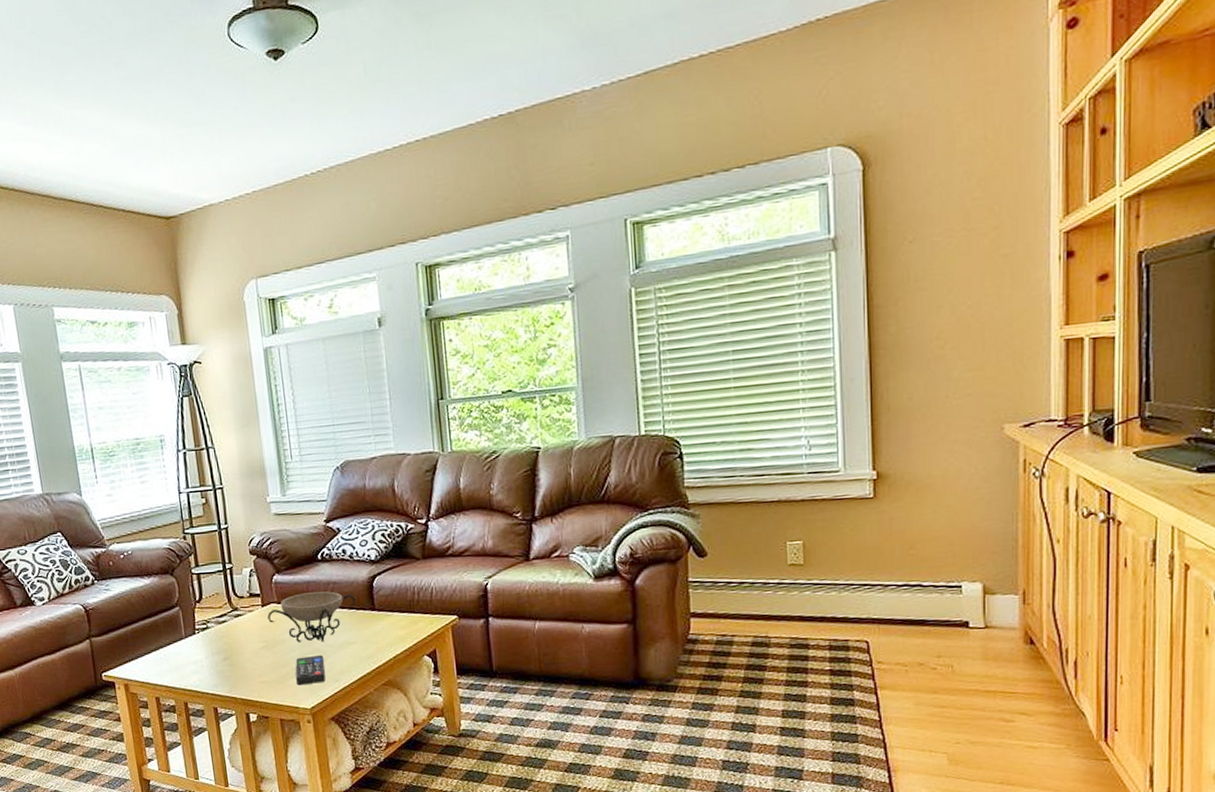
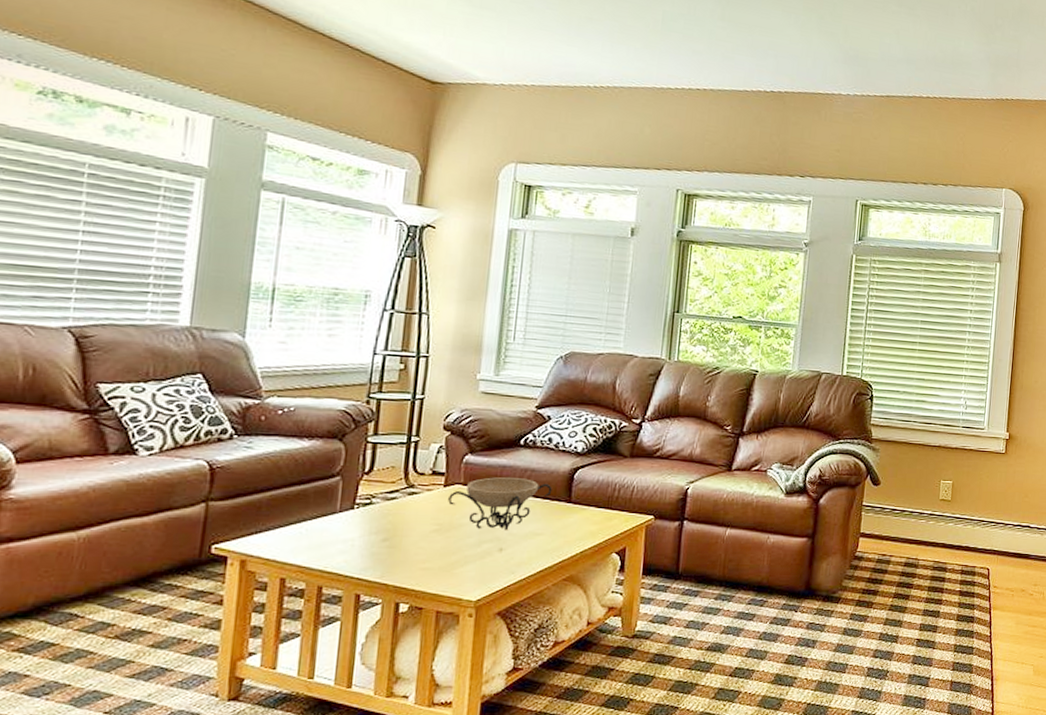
remote control: present [295,654,326,686] -> none [466,543,504,575]

